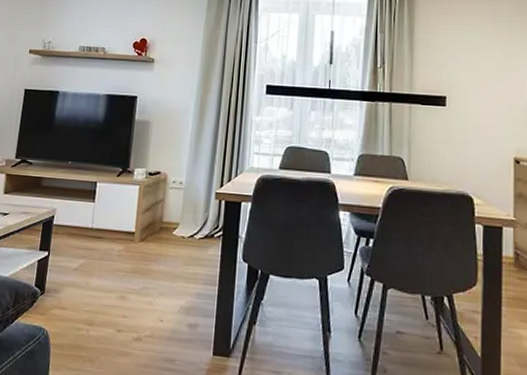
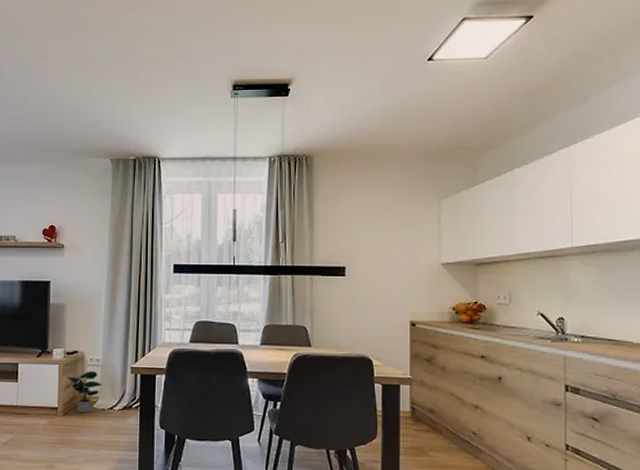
potted plant: none [147,194,184,241] -> present [67,370,102,414]

